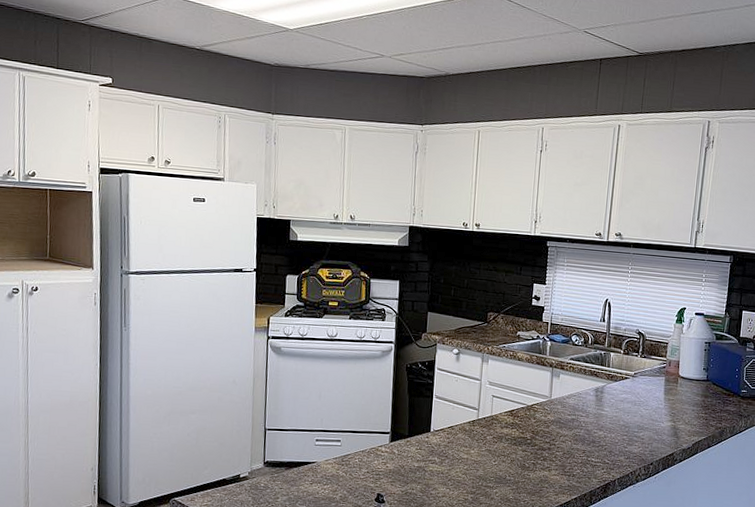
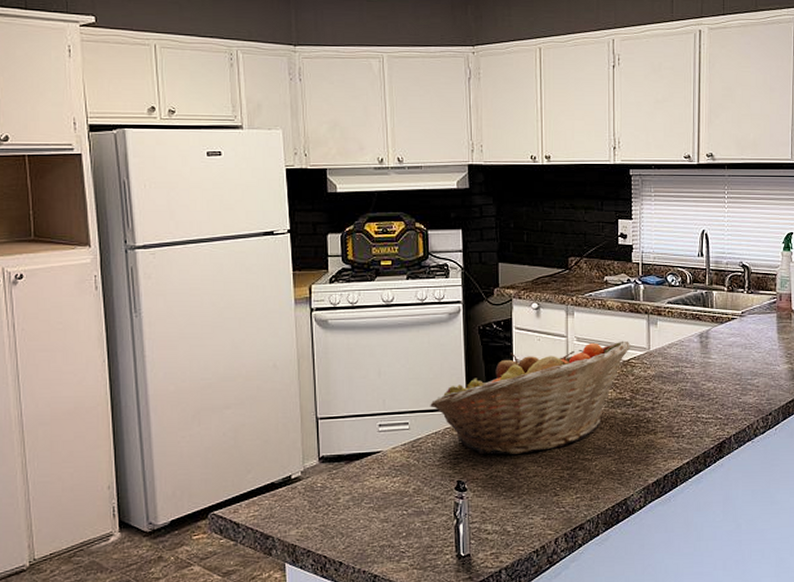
fruit basket: none [360,387,535,477] -> present [430,340,631,455]

